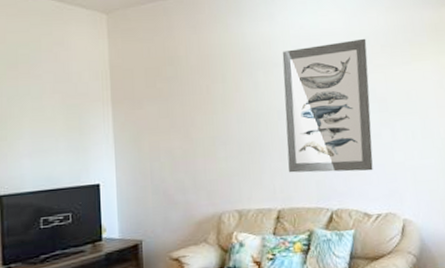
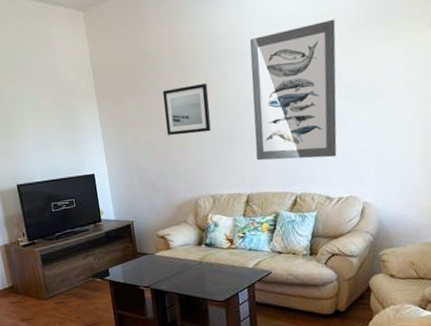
wall art: none [188,91,240,143] -> present [162,83,211,135]

